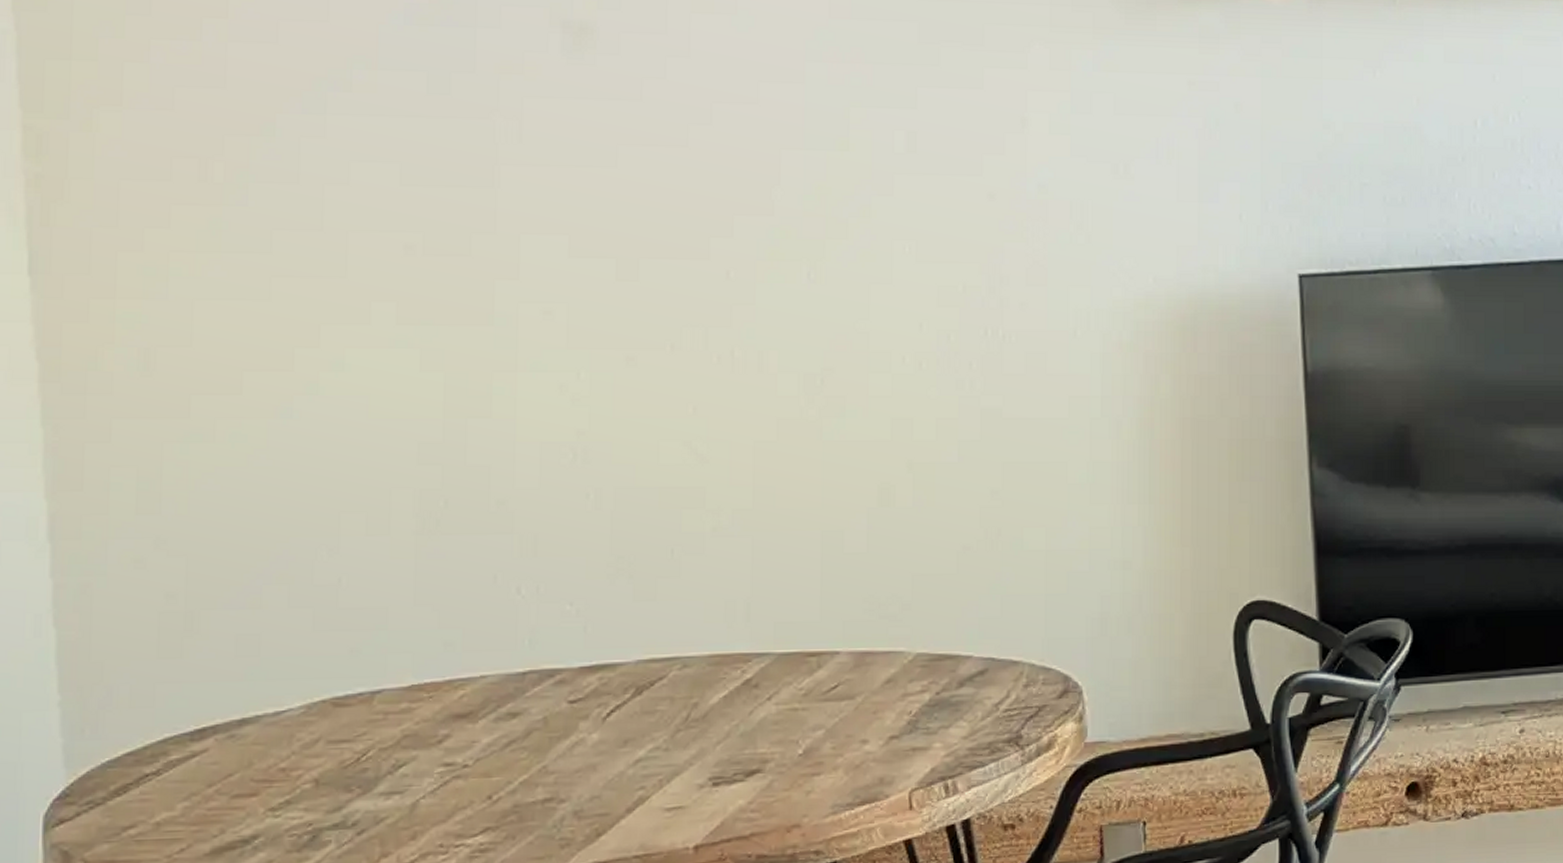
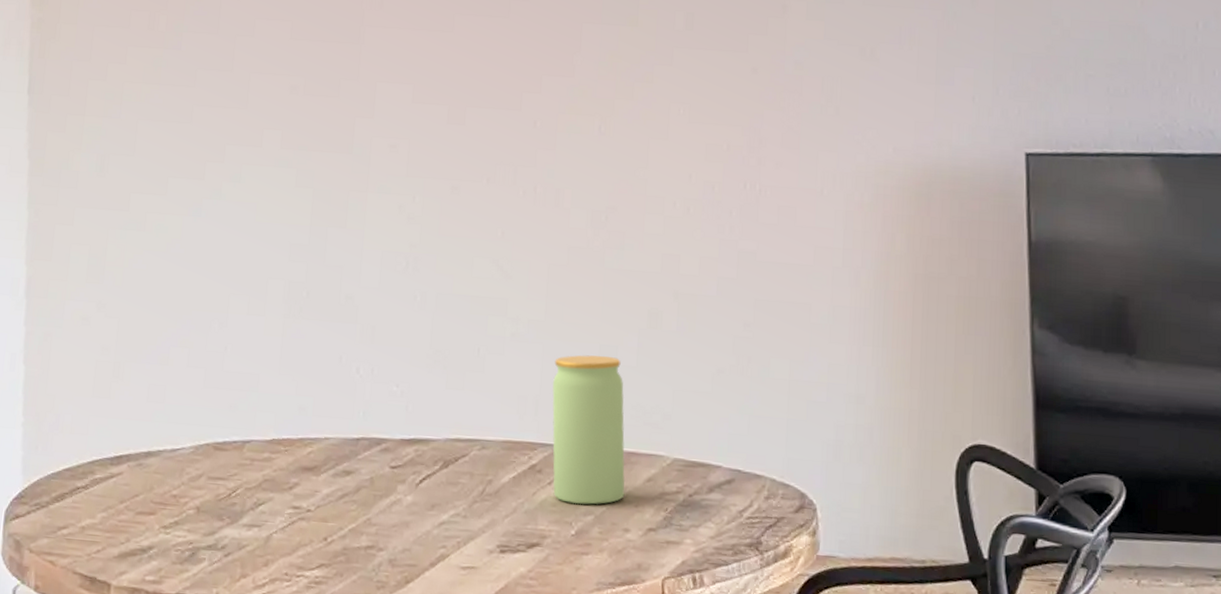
jar: none [767,544,861,719] -> present [552,355,626,505]

